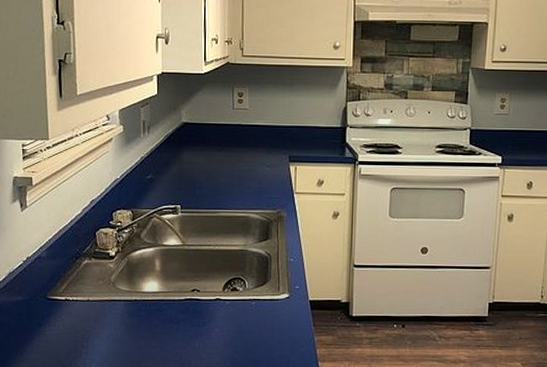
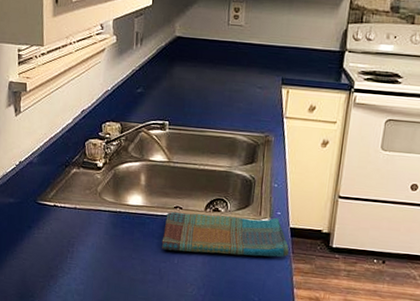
dish towel: none [180,291,310,335] -> present [161,211,289,257]

